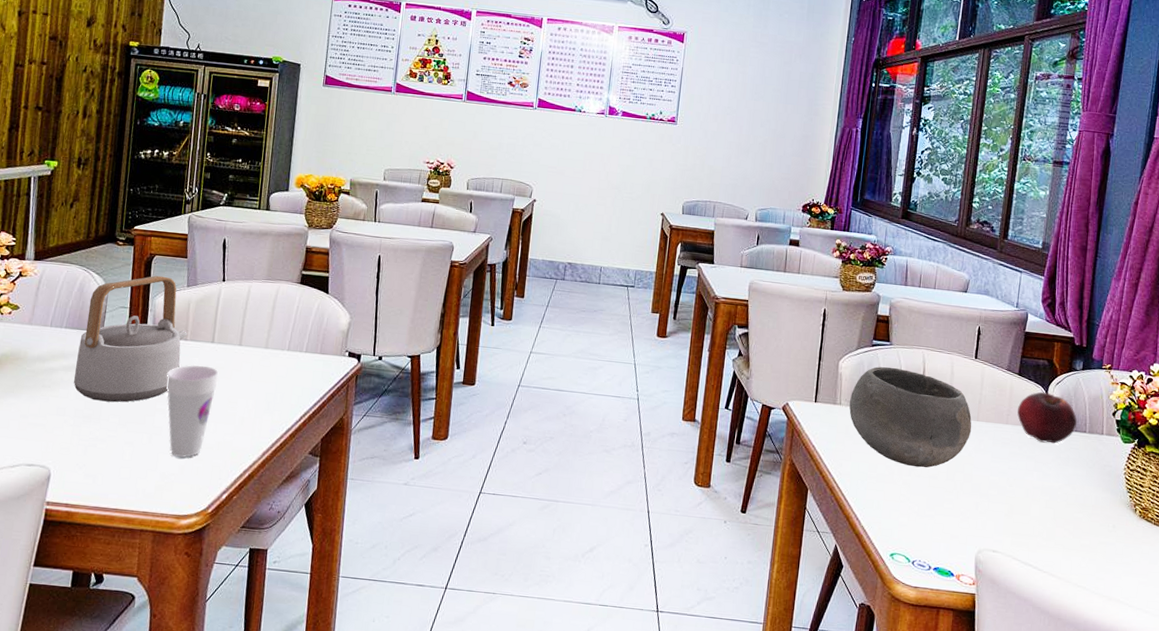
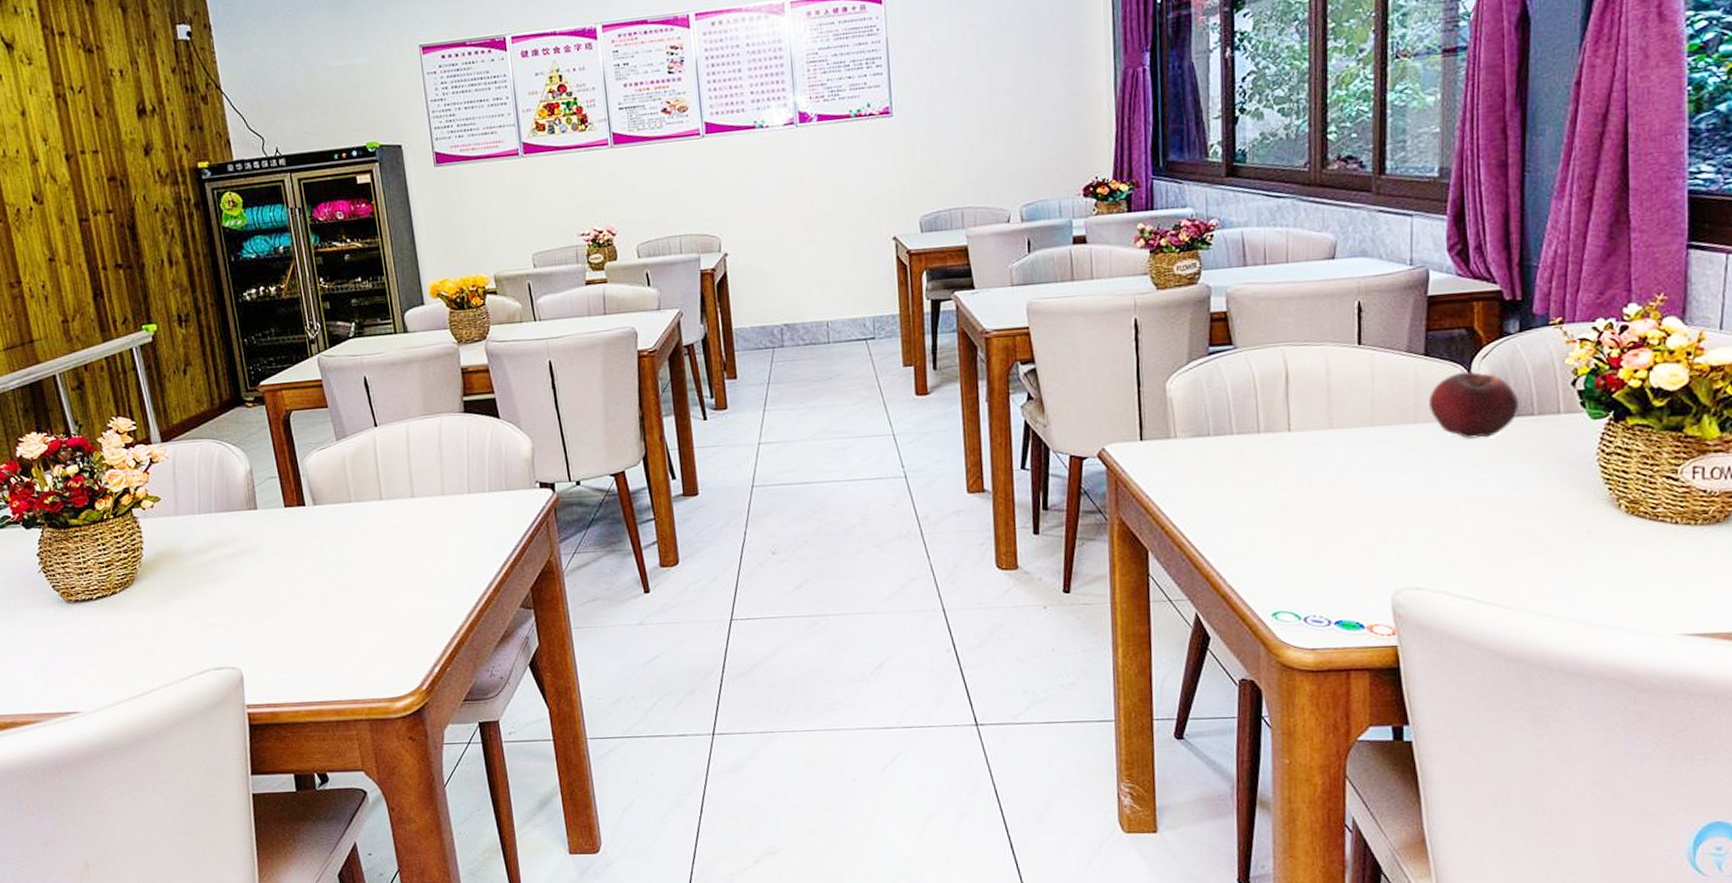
teapot: present [74,275,187,403] -> none [233,433,351,587]
cup: present [166,364,219,458] -> none [339,527,399,635]
bowl: present [849,366,972,468] -> none [1187,377,1366,500]

